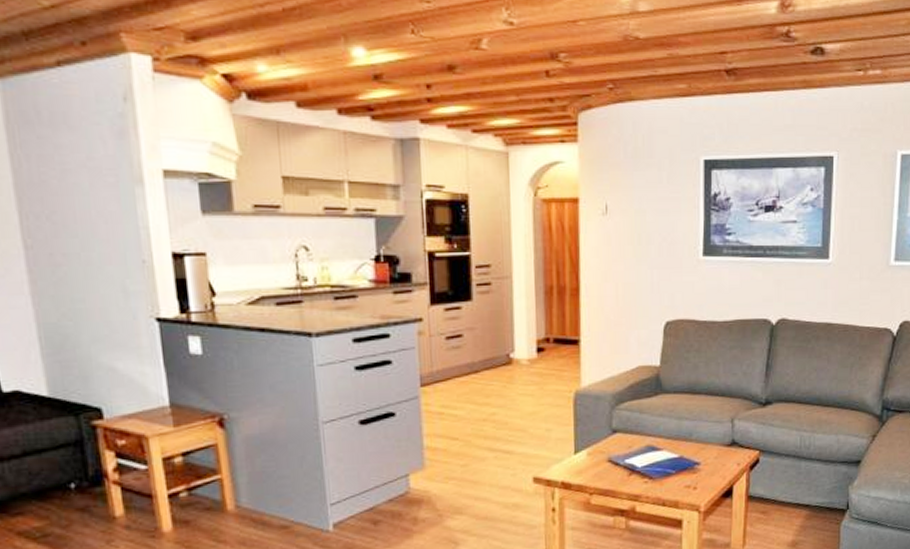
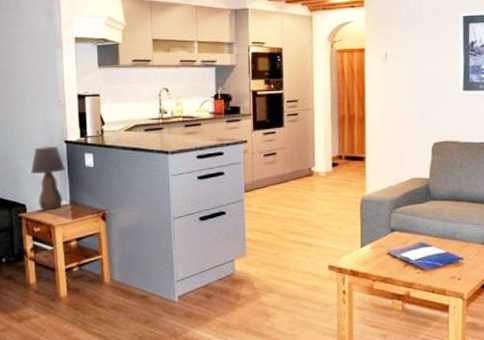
table lamp: none [105,325,161,417] -> present [30,146,66,211]

